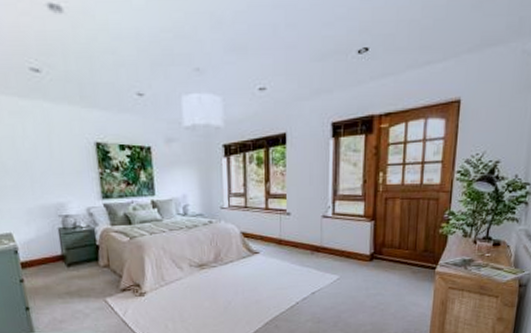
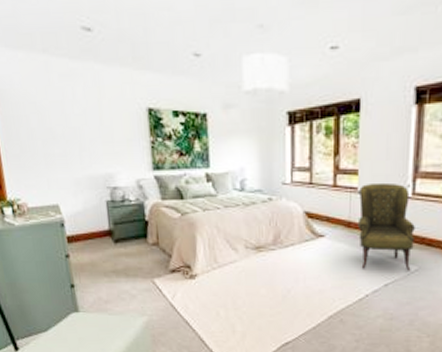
armchair: none [287,204,336,280] -> present [357,182,415,271]

